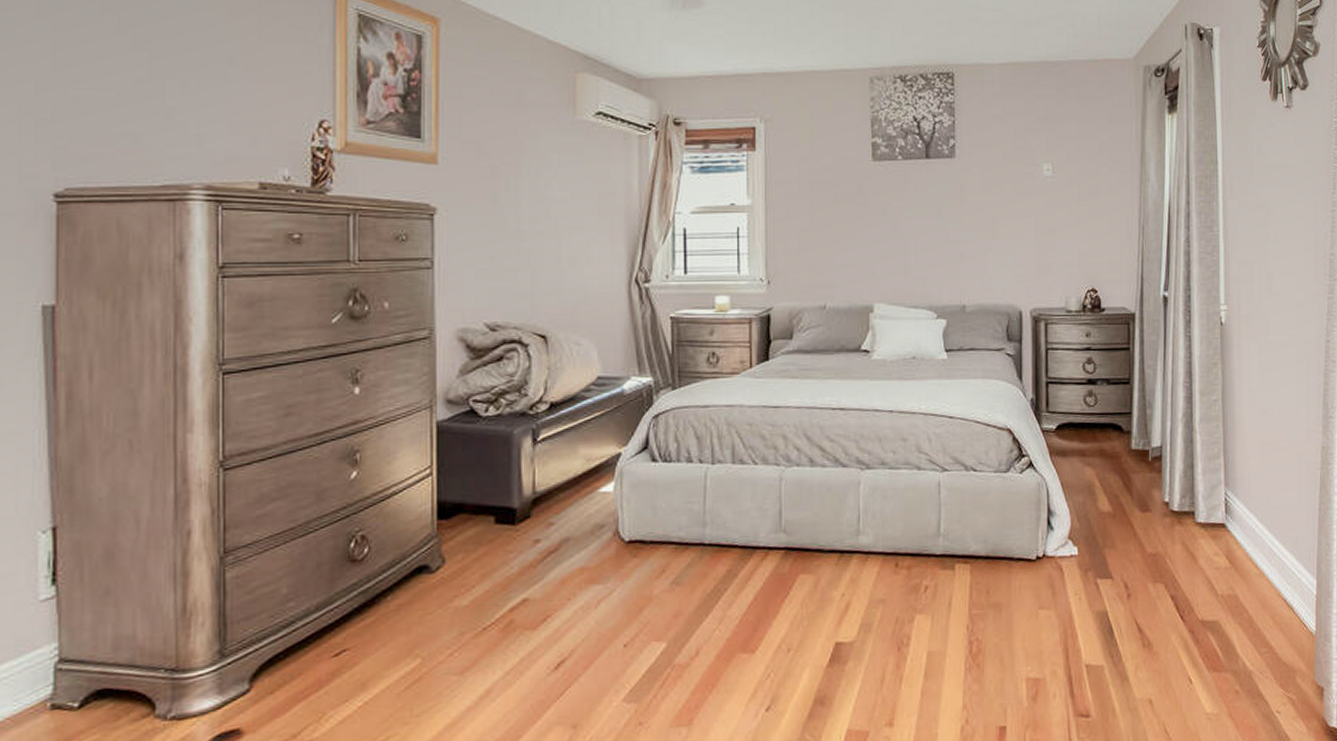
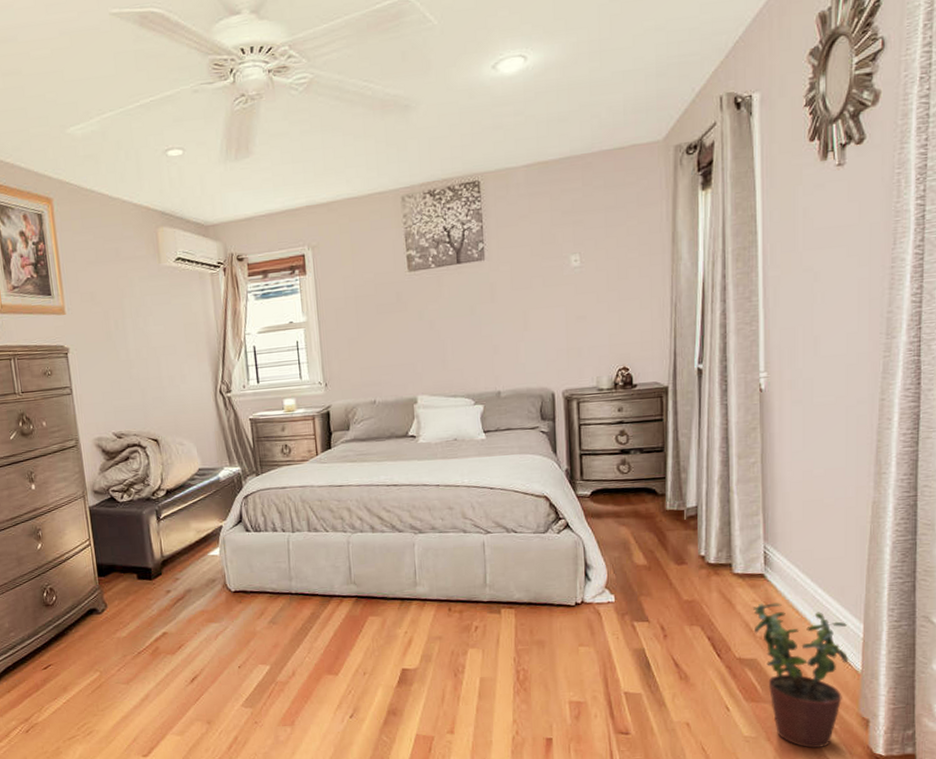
potted plant: none [1215,556,1304,724] -> present [753,603,849,748]

